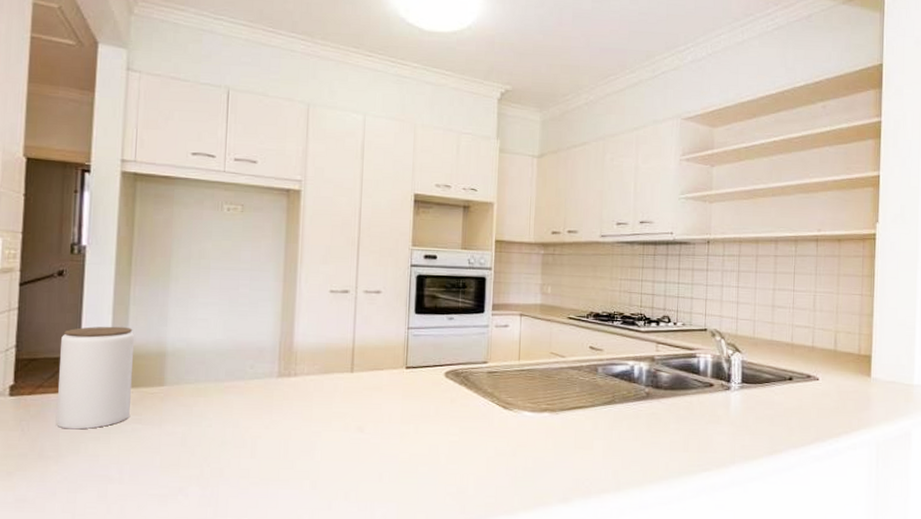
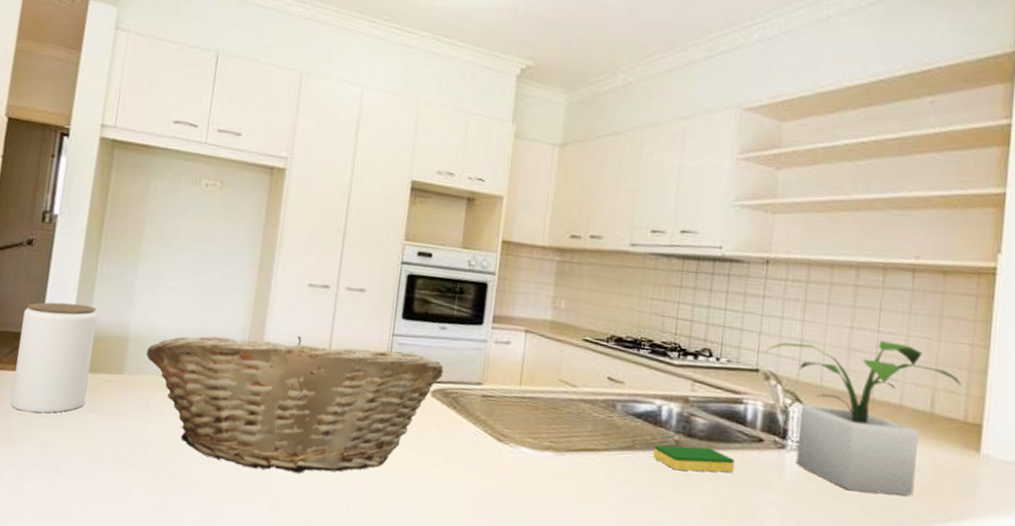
fruit basket: none [185,337,454,456] -> present [146,336,444,473]
dish sponge: none [629,395,692,416] -> present [653,445,734,473]
potted plant: none [711,297,856,417] -> present [765,340,962,496]

